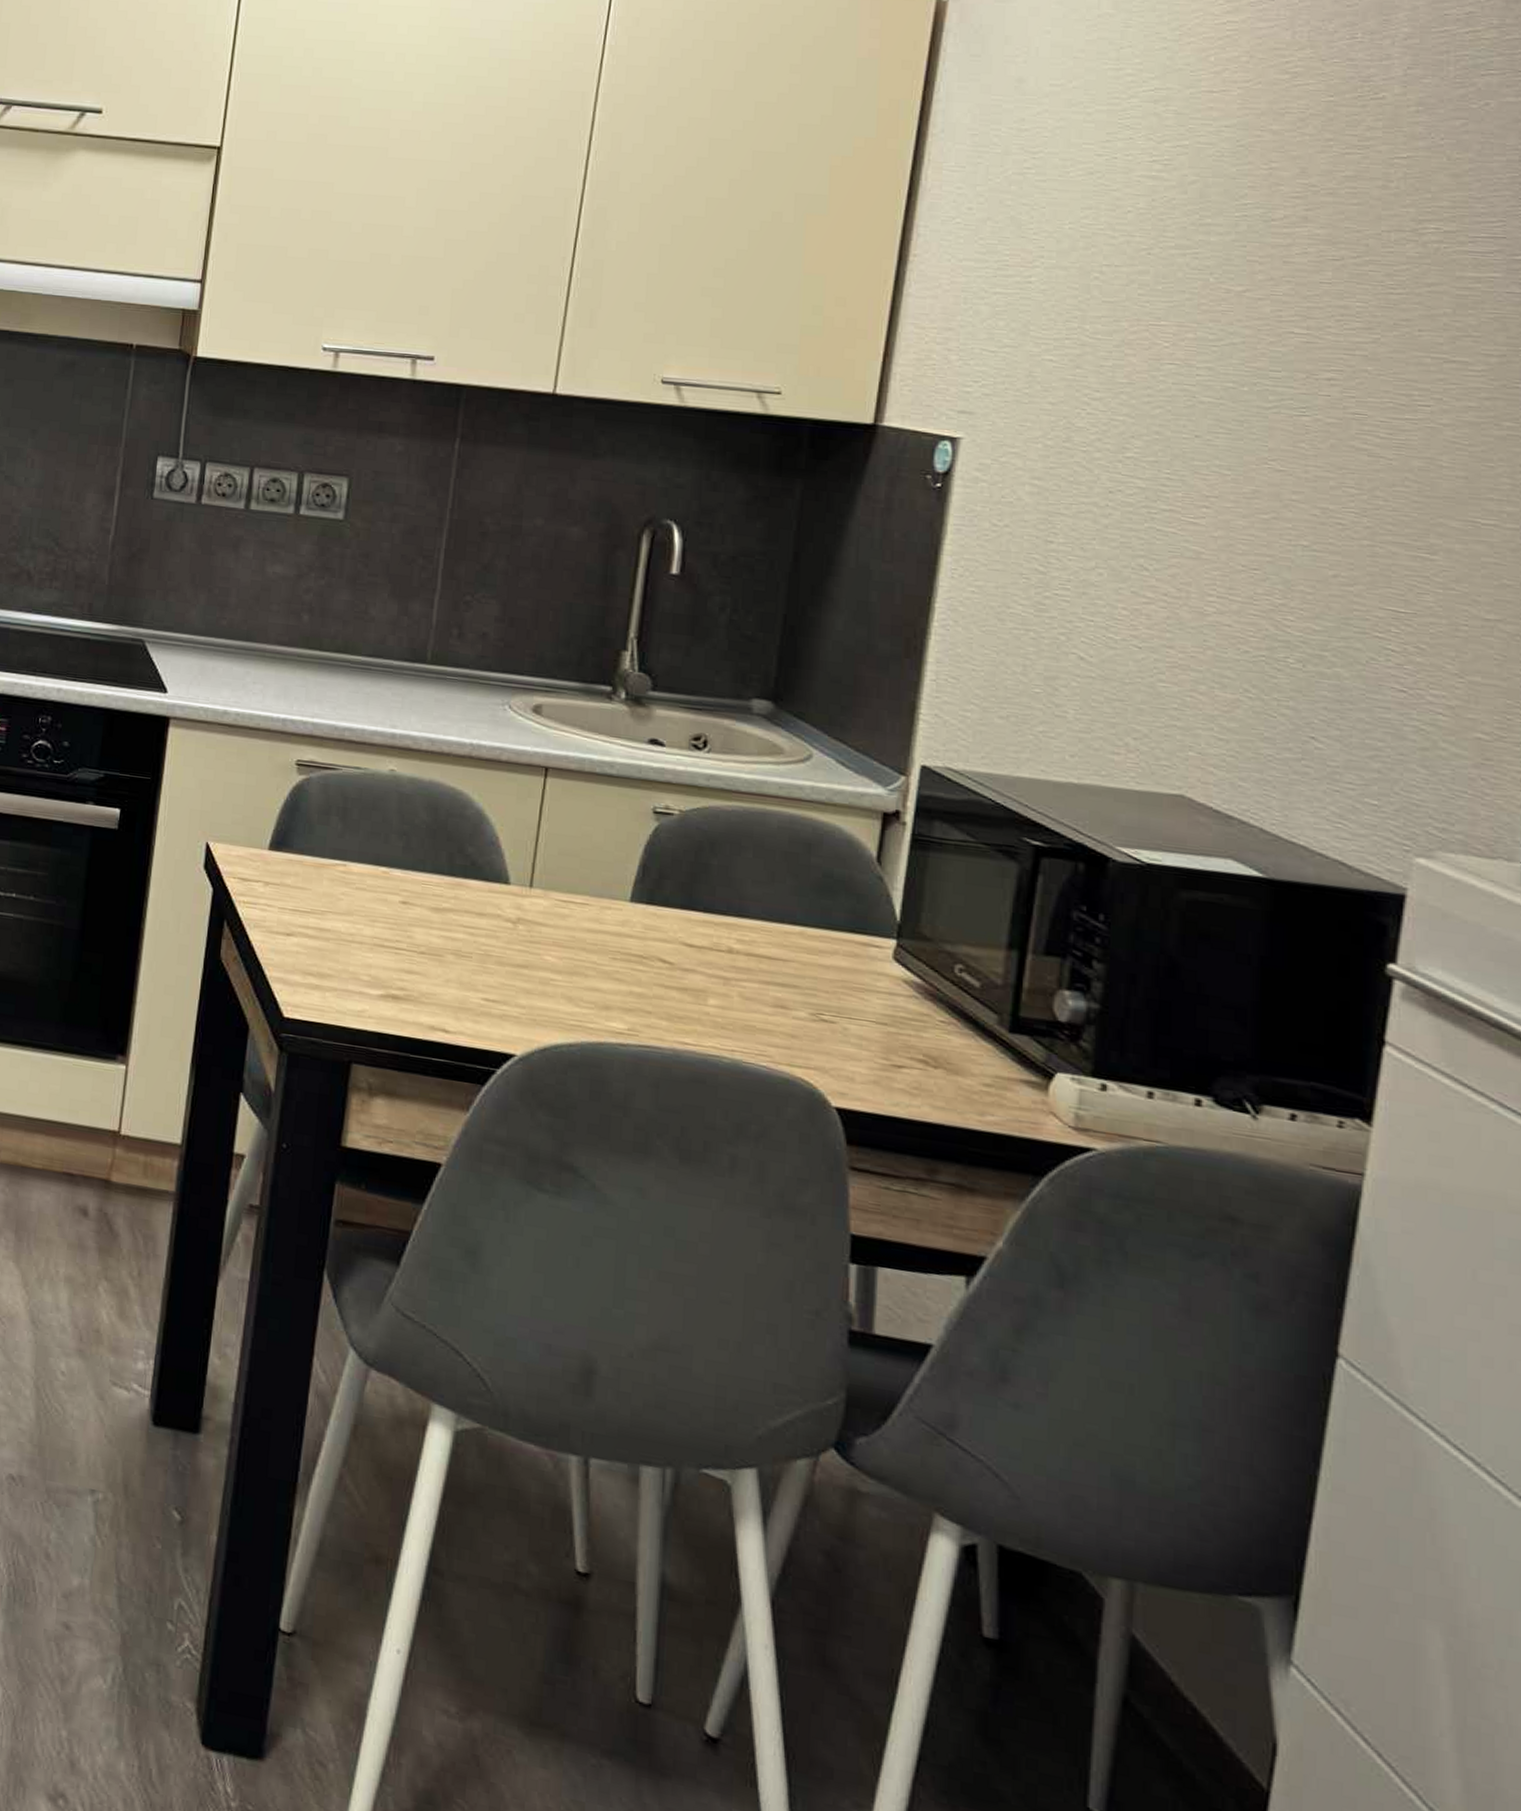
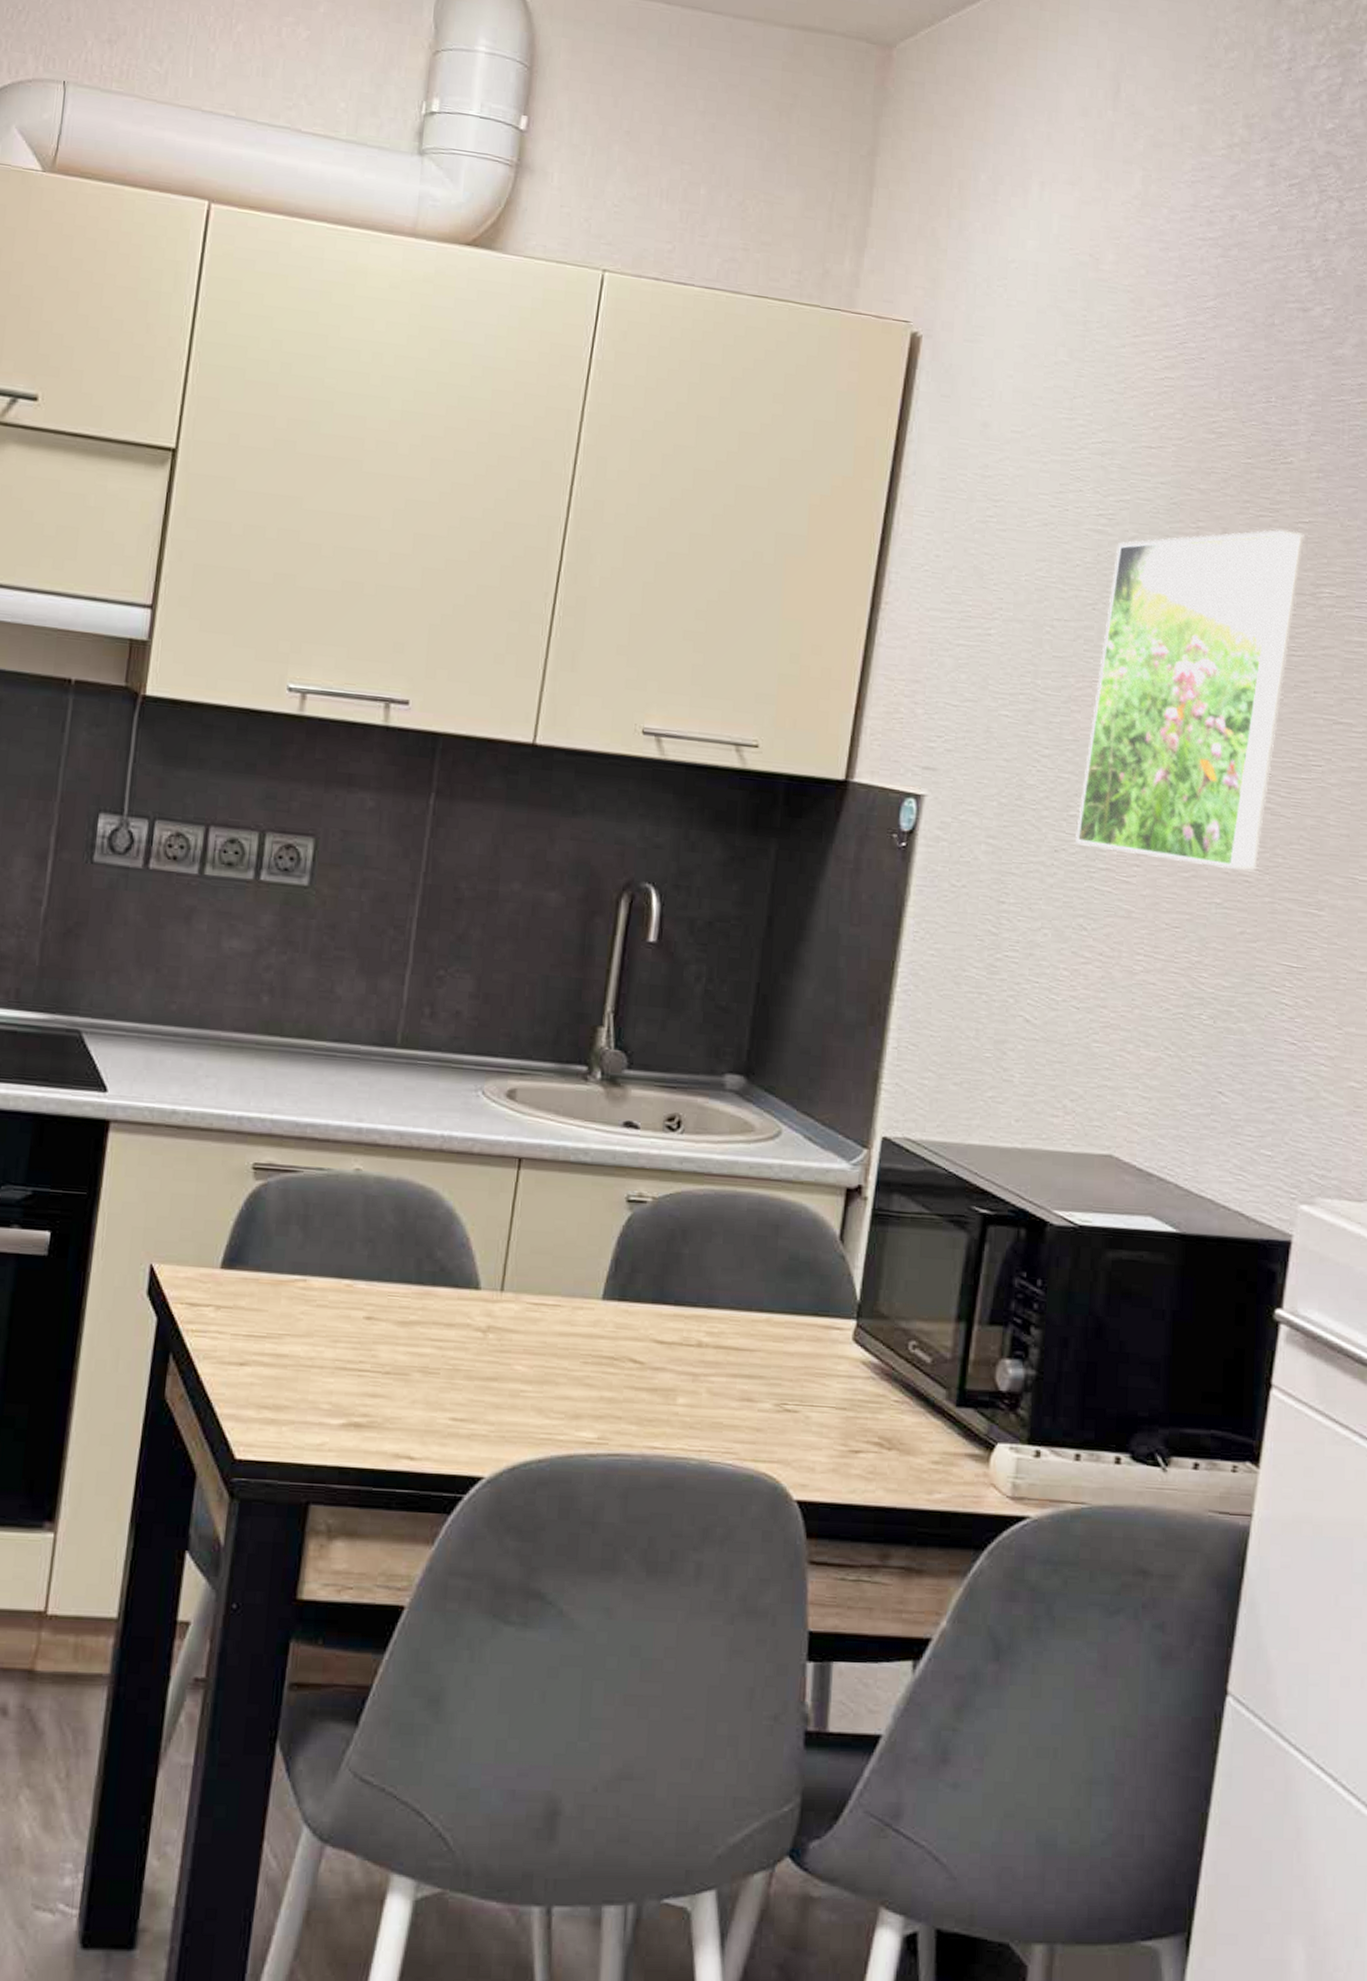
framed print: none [1133,165,1402,515] -> present [1076,529,1304,872]

